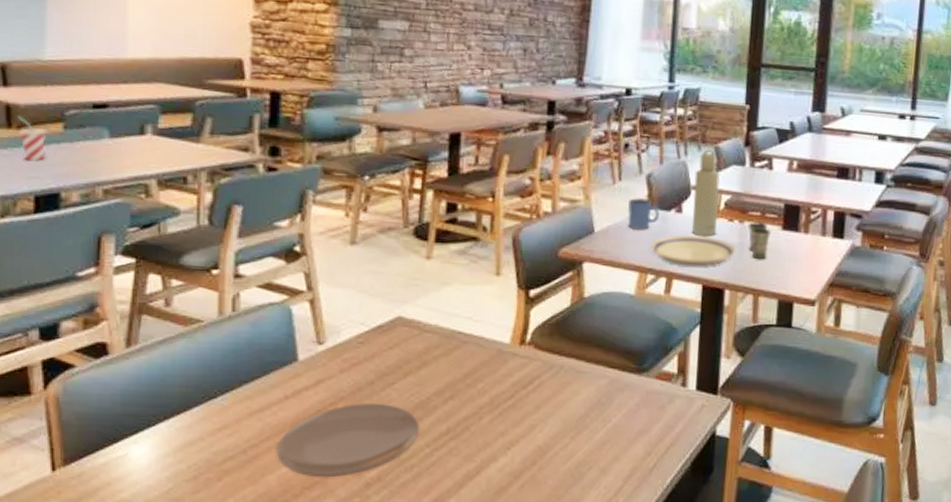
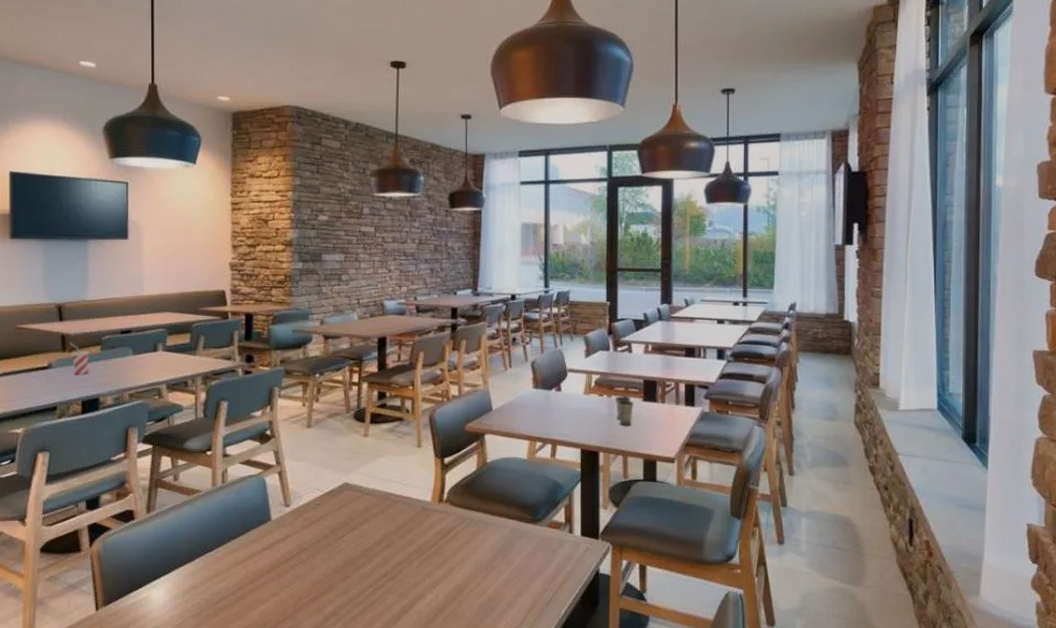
plate: present [277,403,419,478] -> none [258,553,364,613]
mug: present [627,197,659,231] -> none [517,380,543,408]
plate: present [651,235,735,267] -> none [538,409,606,434]
bottle: present [692,149,720,237] -> none [569,339,590,410]

